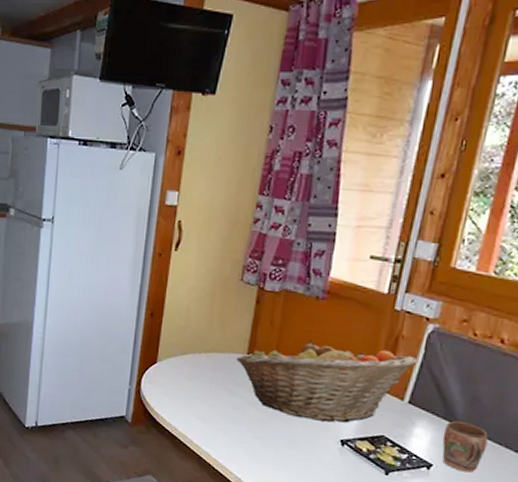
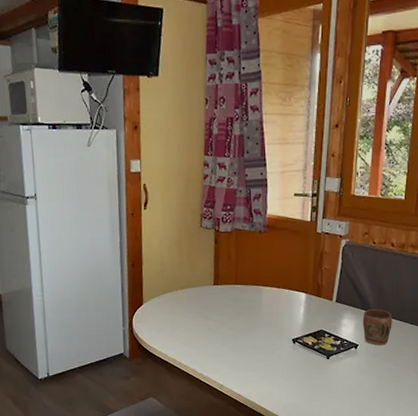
fruit basket: present [236,339,418,423] -> none [206,264,338,328]

